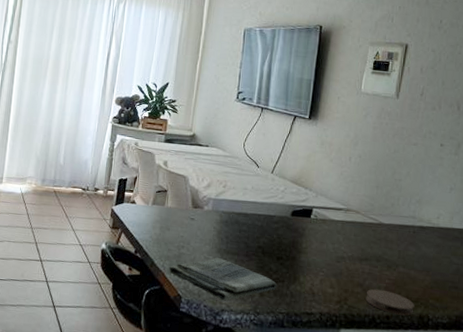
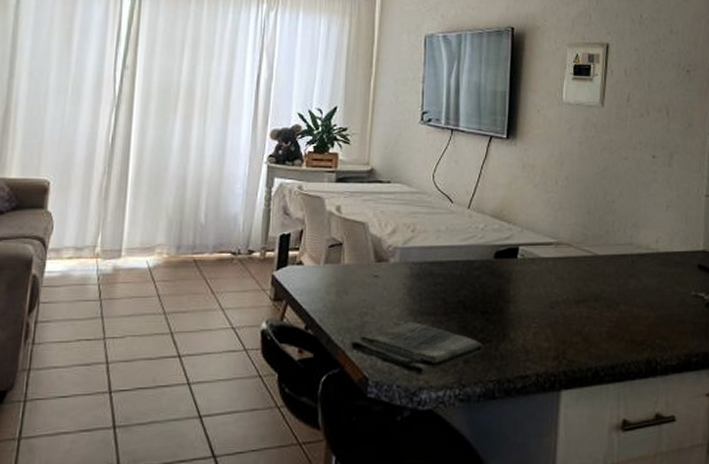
coaster: present [365,289,415,316] -> none [586,335,641,363]

